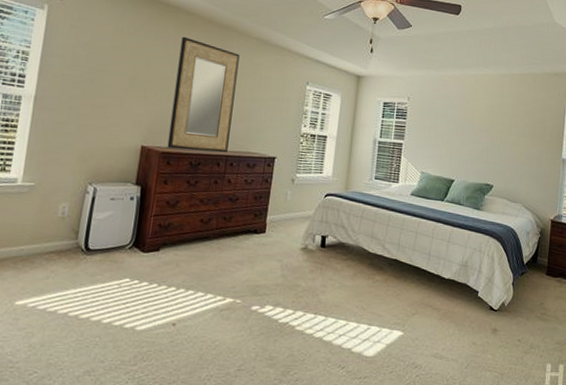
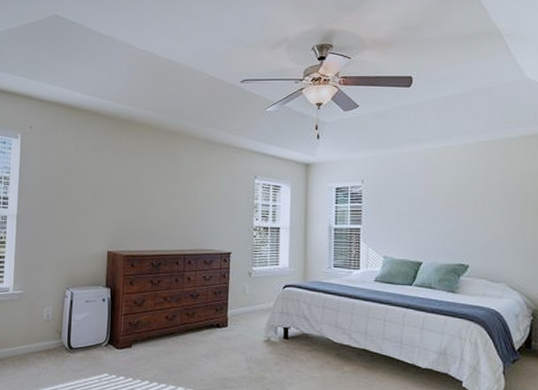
home mirror: present [167,36,240,153] -> none [130,146,188,252]

